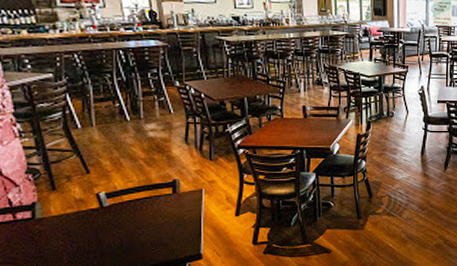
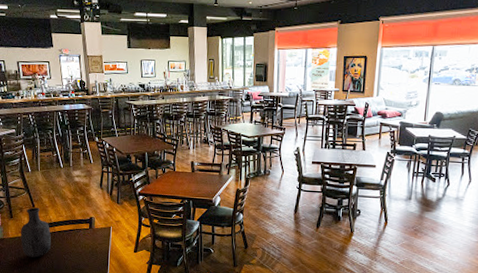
vase: none [70,174,117,238] -> present [21,207,51,258]

